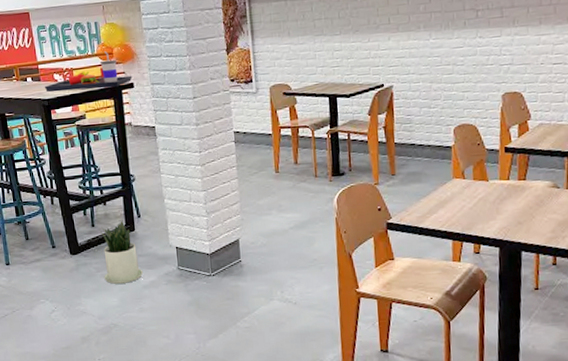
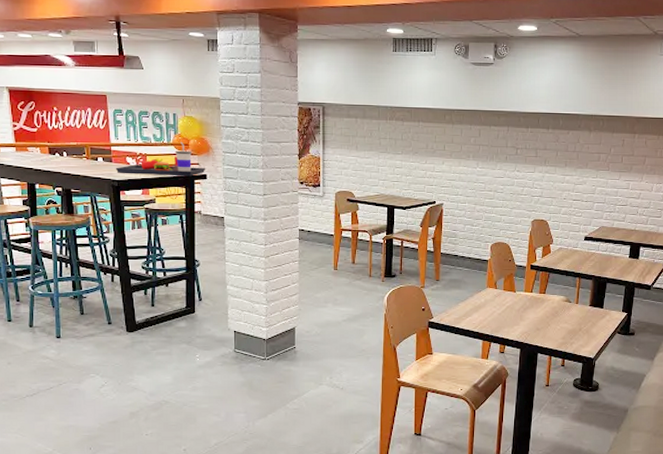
planter: present [101,221,143,284] -> none [159,303,199,362]

